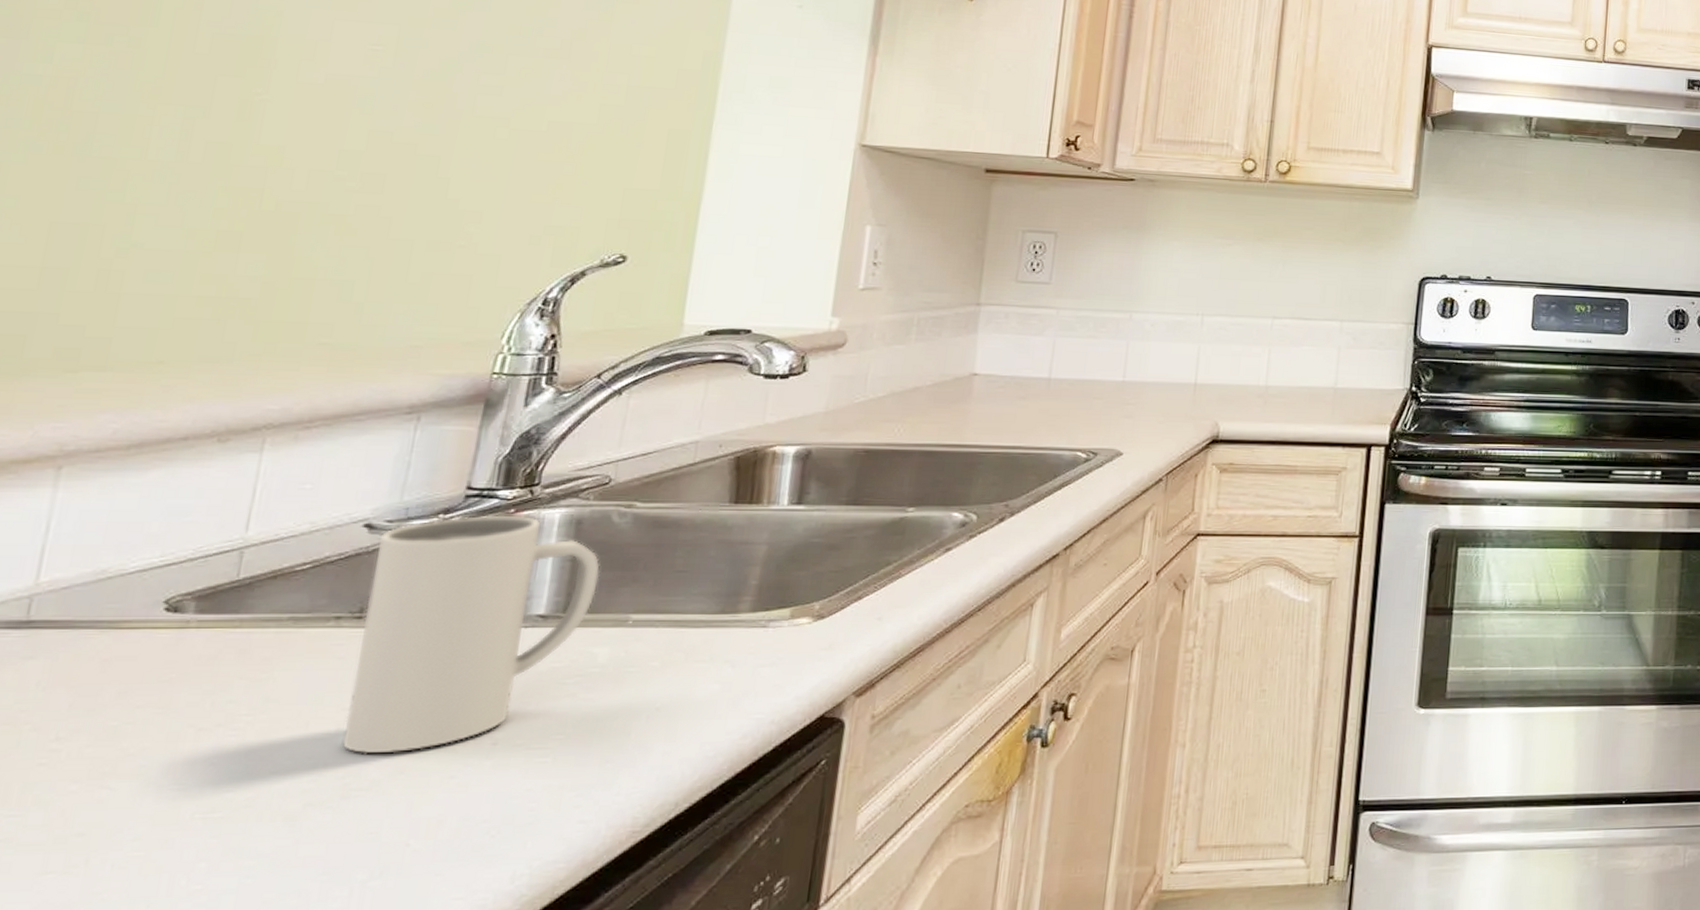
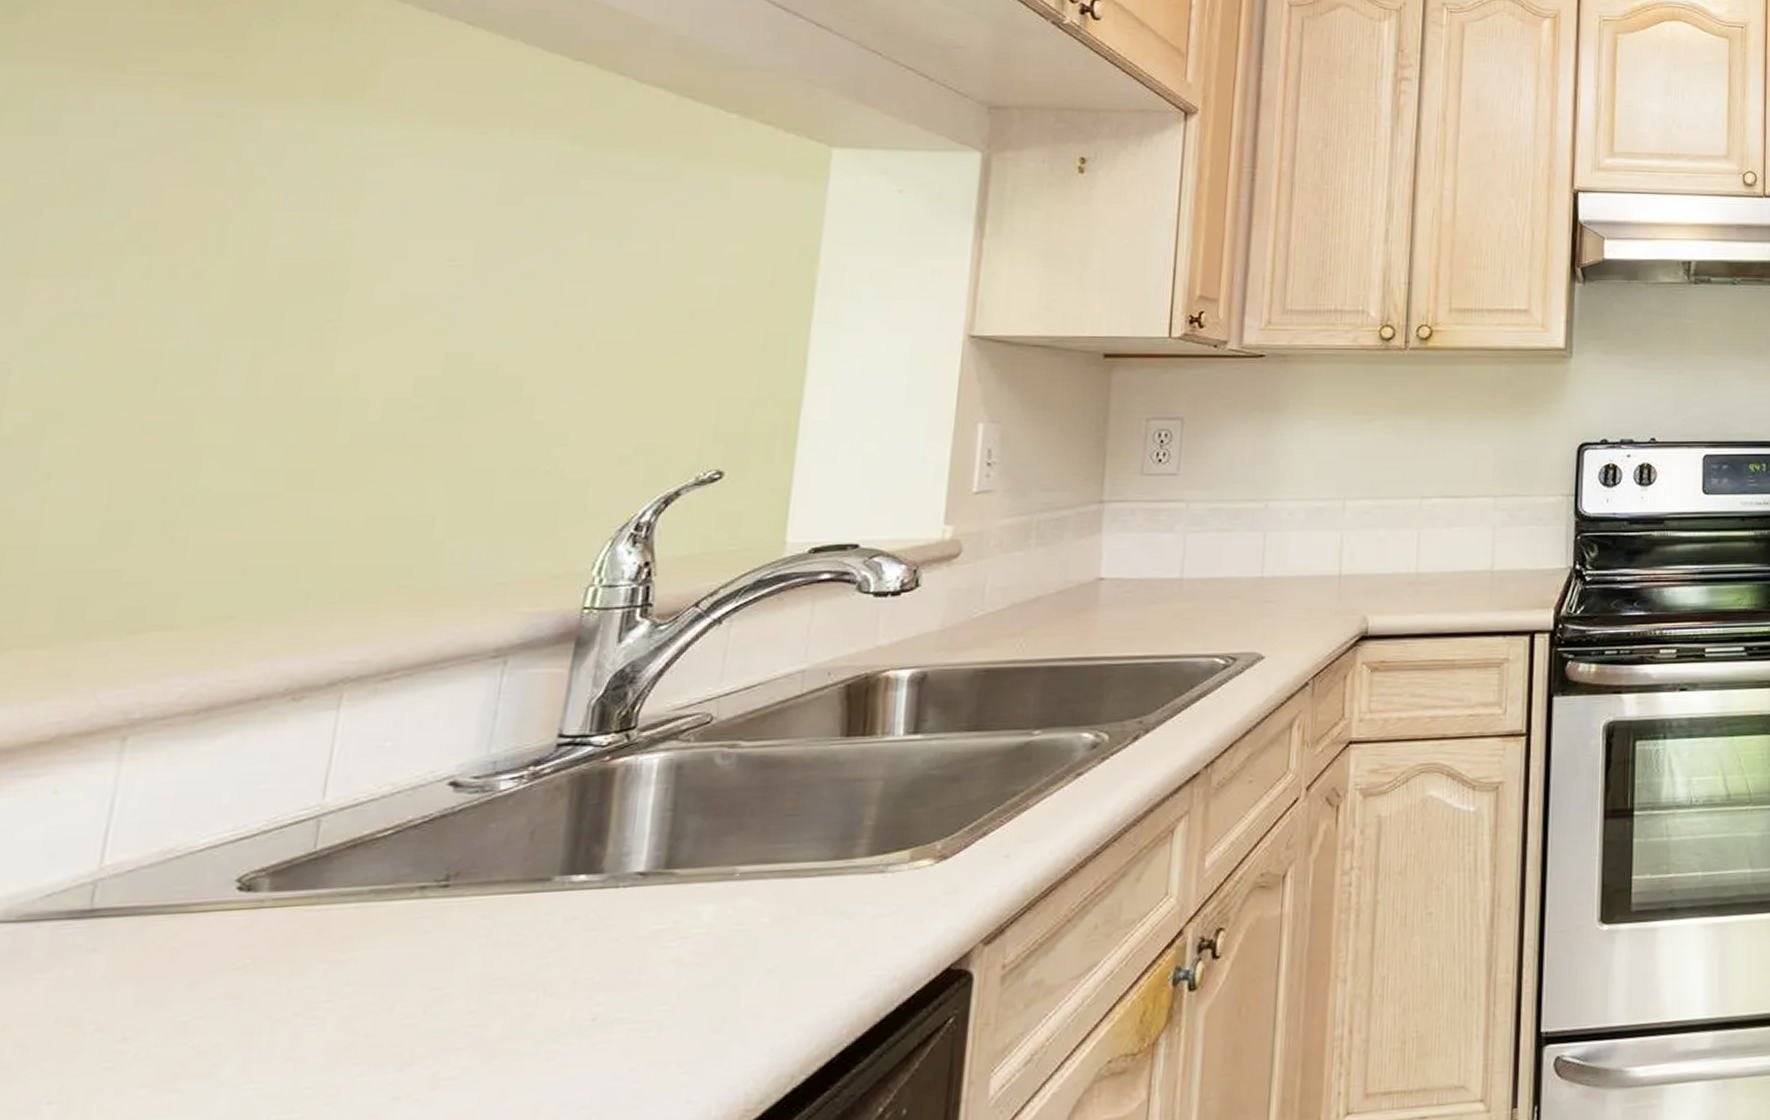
mug: present [343,515,601,754] -> none [430,763,704,1039]

